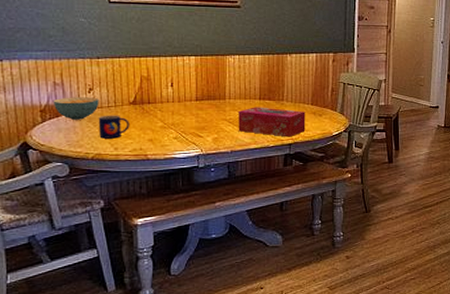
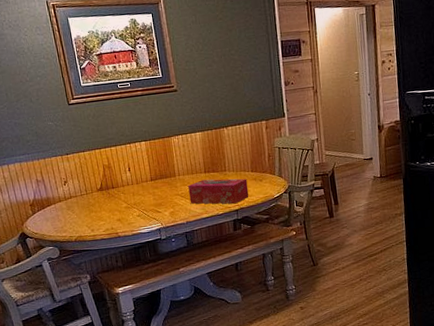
cereal bowl: present [53,97,99,120] -> none [38,188,74,210]
mug: present [98,115,130,139] -> none [75,201,101,223]

